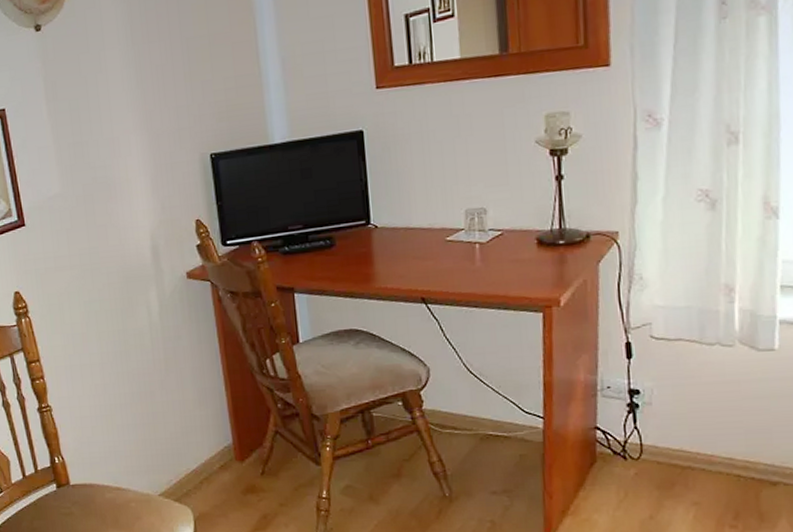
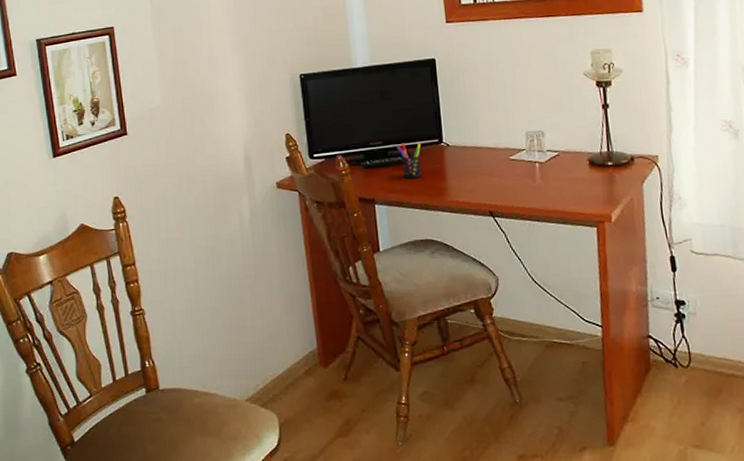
pen holder: none [317,225,347,265] -> present [396,142,422,179]

